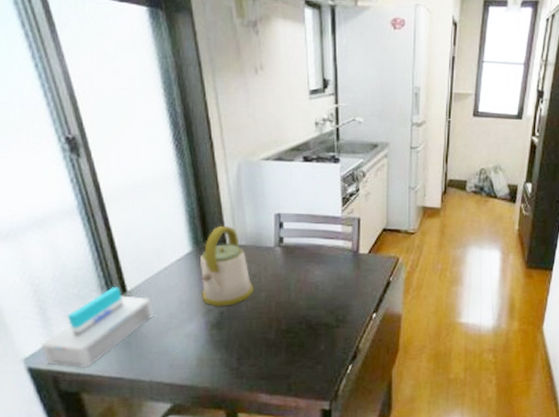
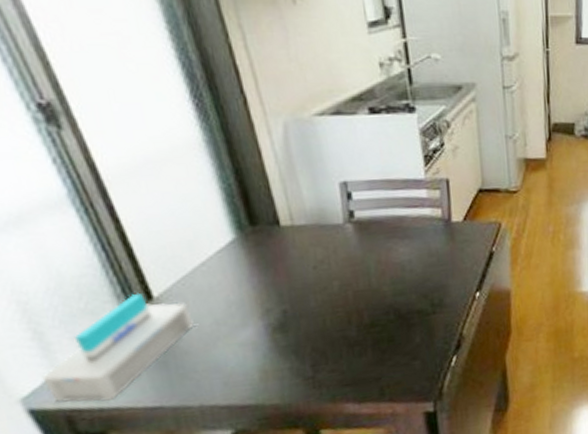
kettle: present [200,225,255,306] -> none [247,202,325,305]

